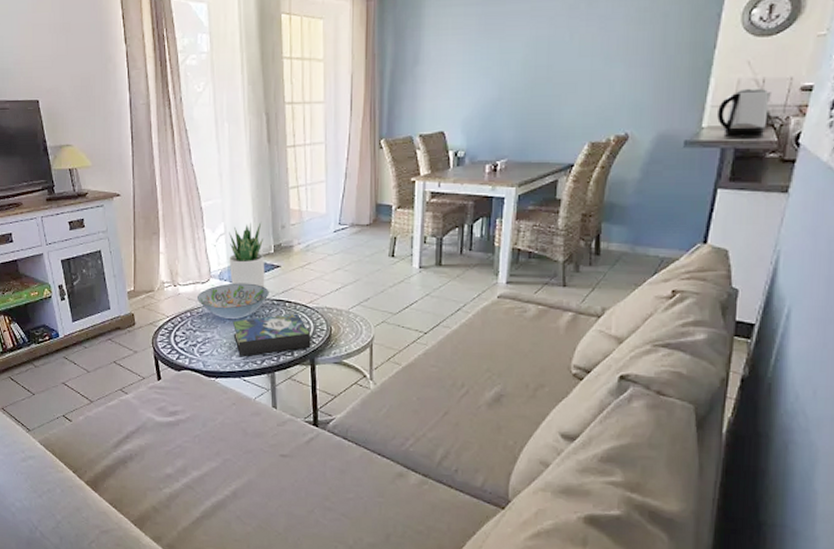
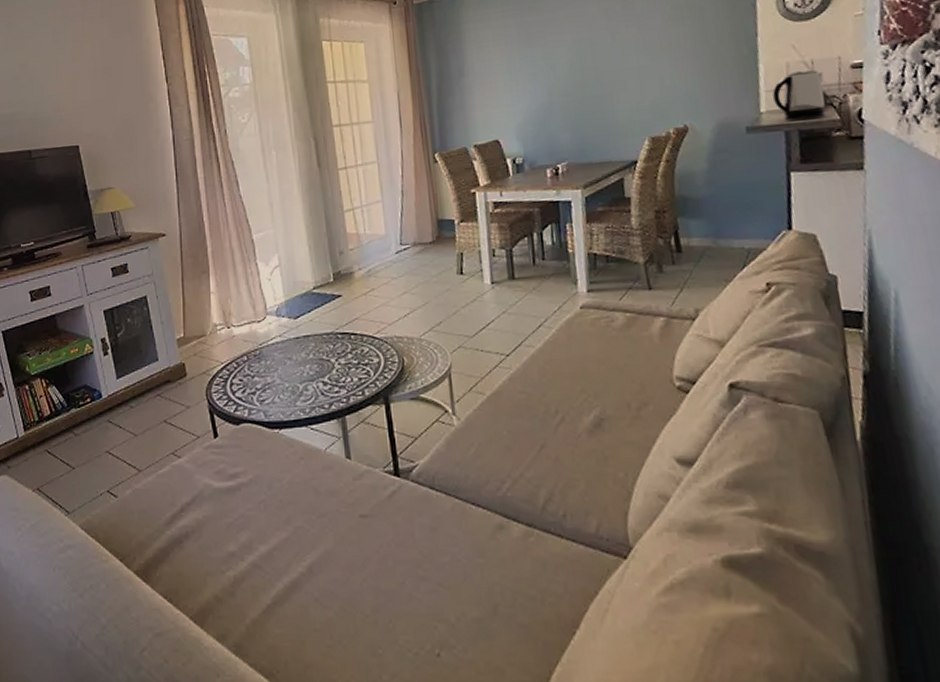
decorative bowl: present [198,283,269,320] -> none [254,317,332,360]
planter: present [229,222,265,287] -> none [284,250,327,321]
book: present [232,314,311,357] -> none [294,346,383,402]

